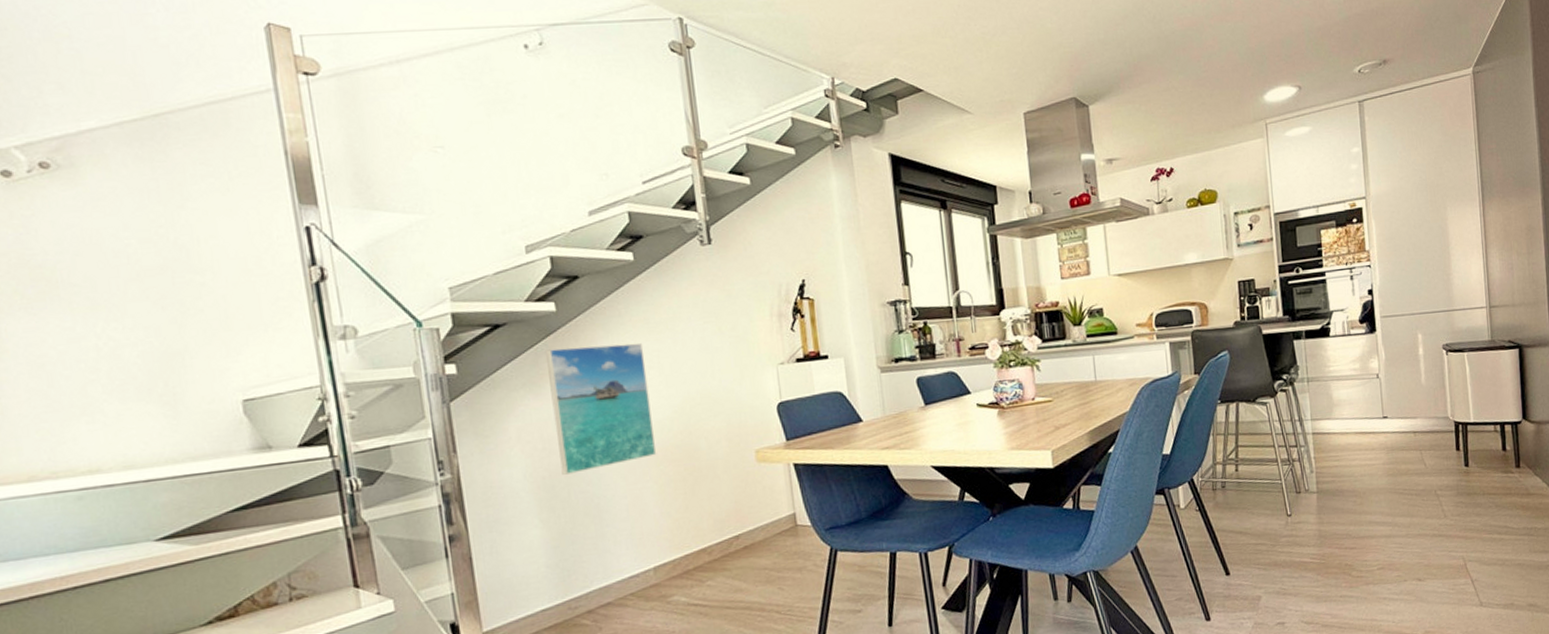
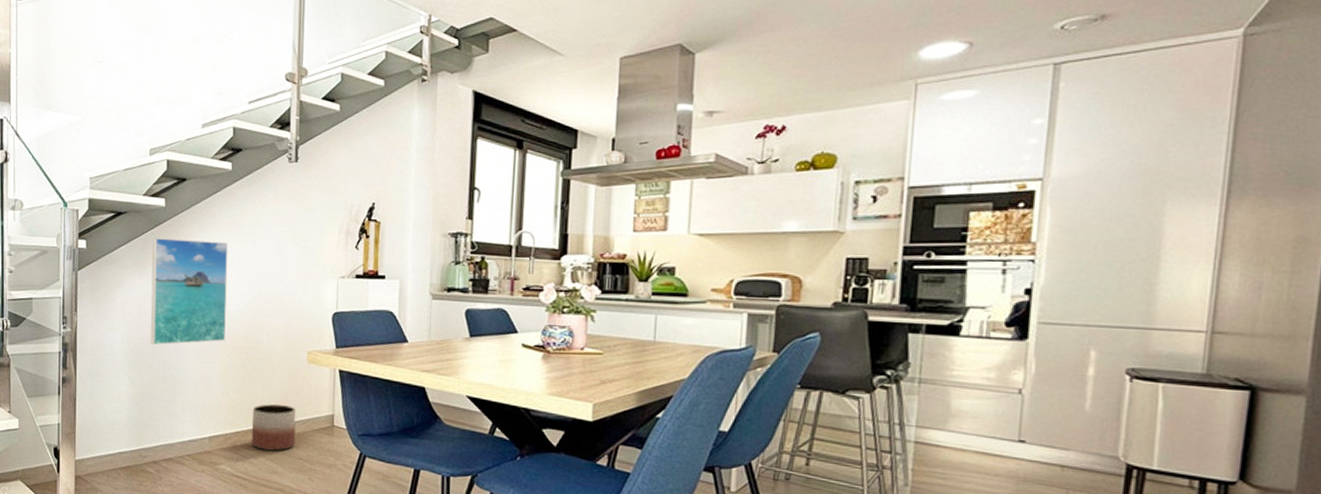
planter: none [701,513,757,569] -> present [251,404,296,451]

